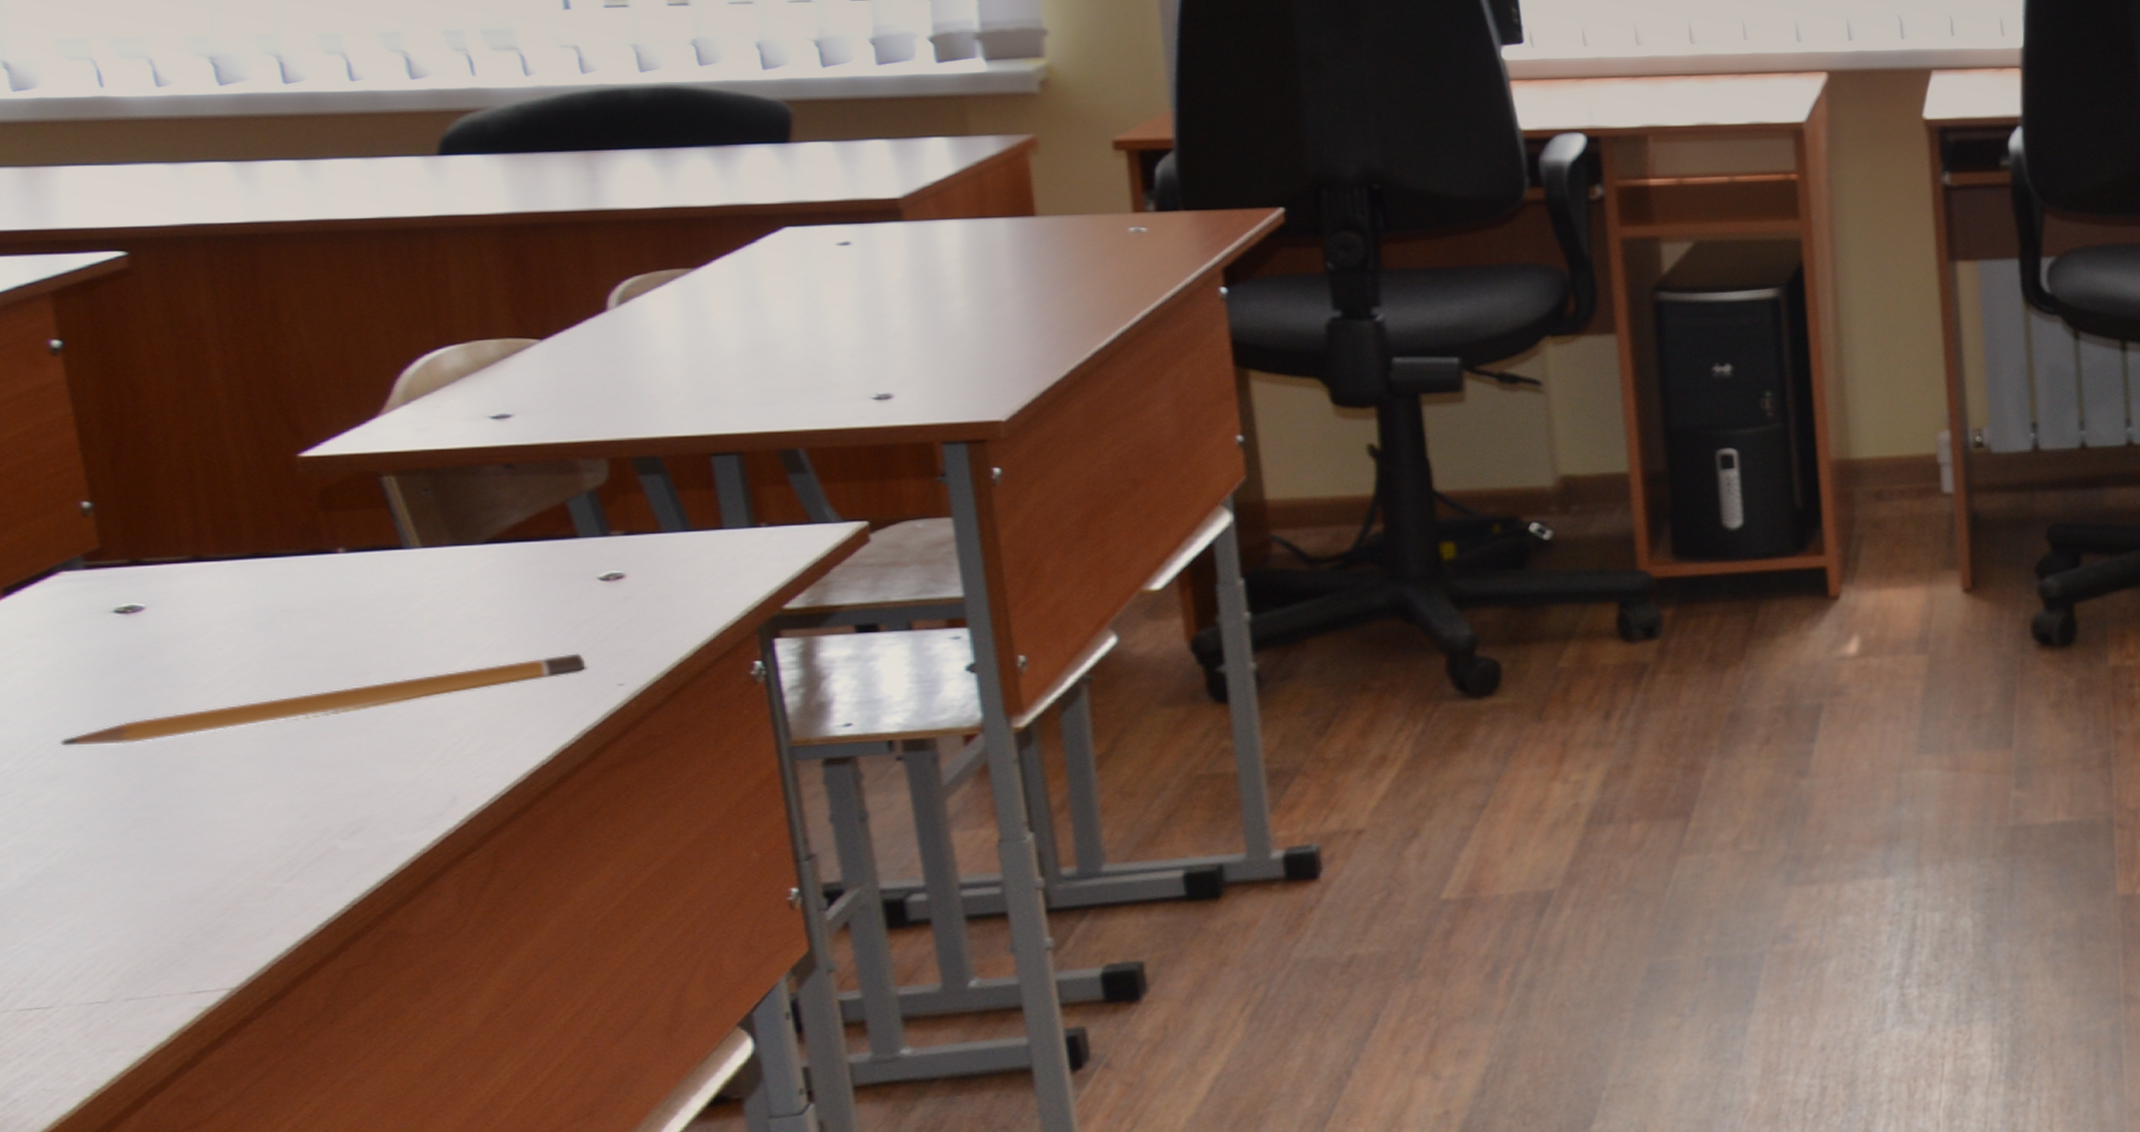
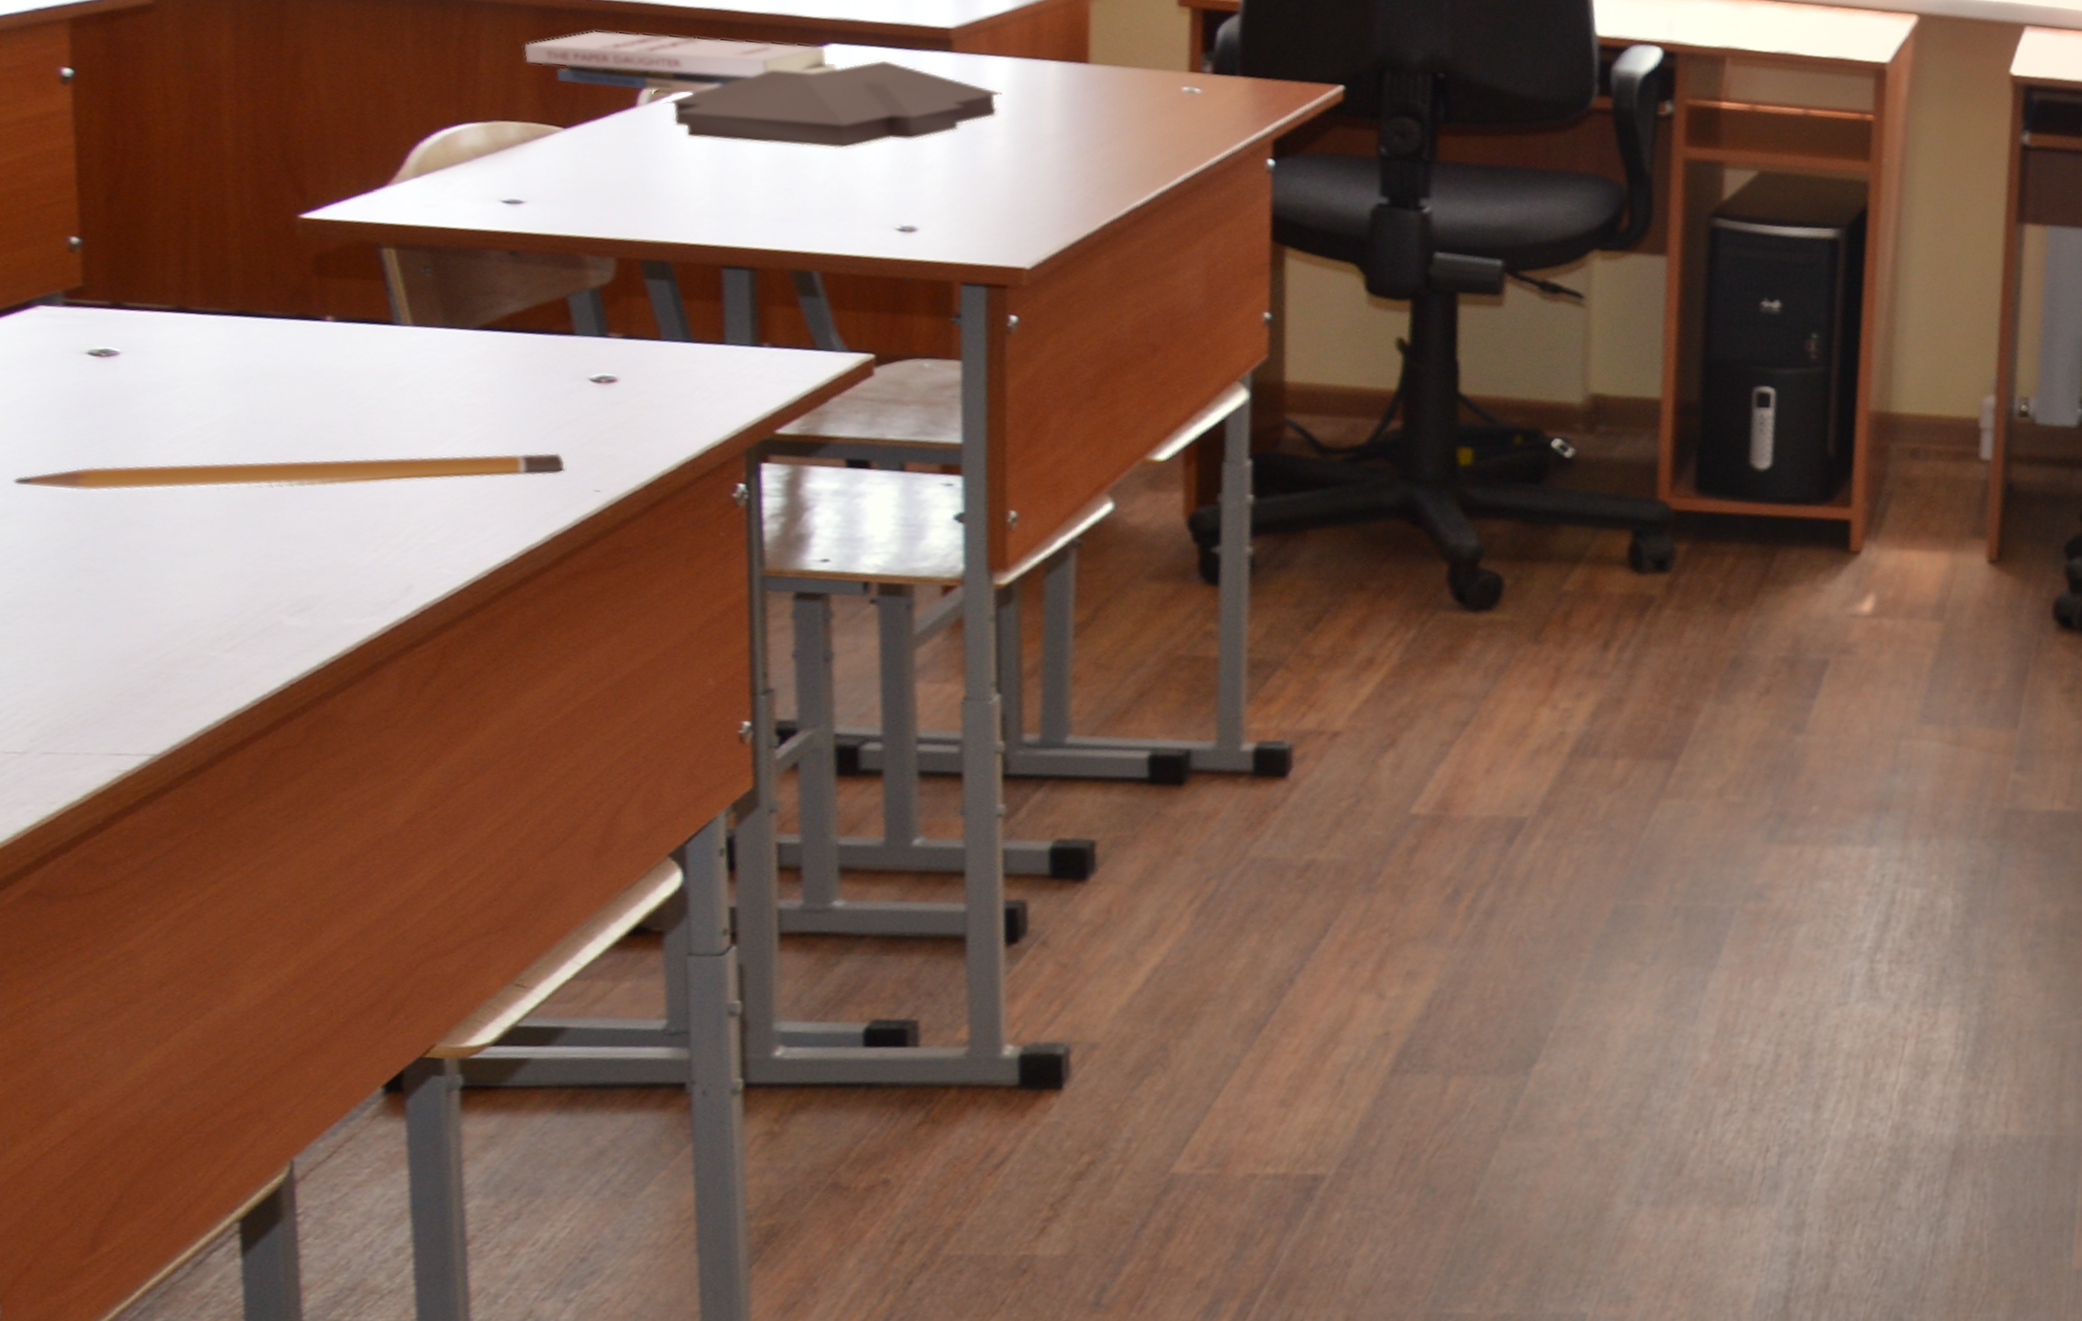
books: none [490,230,794,296] -> present [524,30,837,95]
papers: none [633,237,957,334] -> present [664,60,1003,148]

